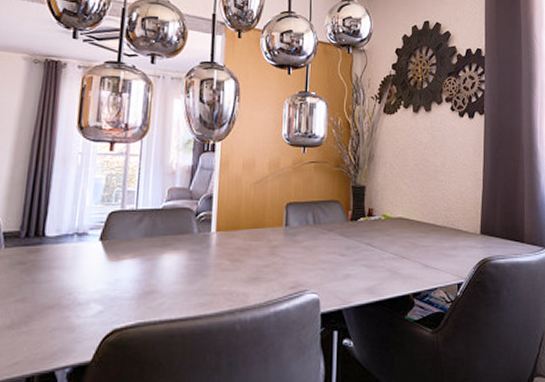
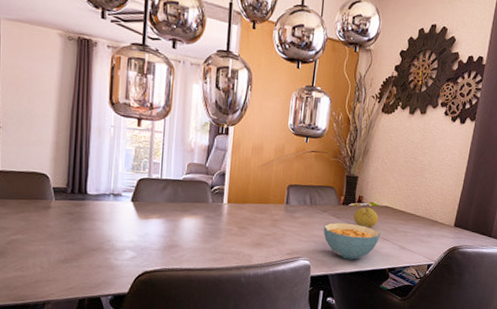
cereal bowl: none [331,242,399,287] -> present [323,223,381,260]
fruit: none [364,221,394,246] -> present [353,207,379,228]

